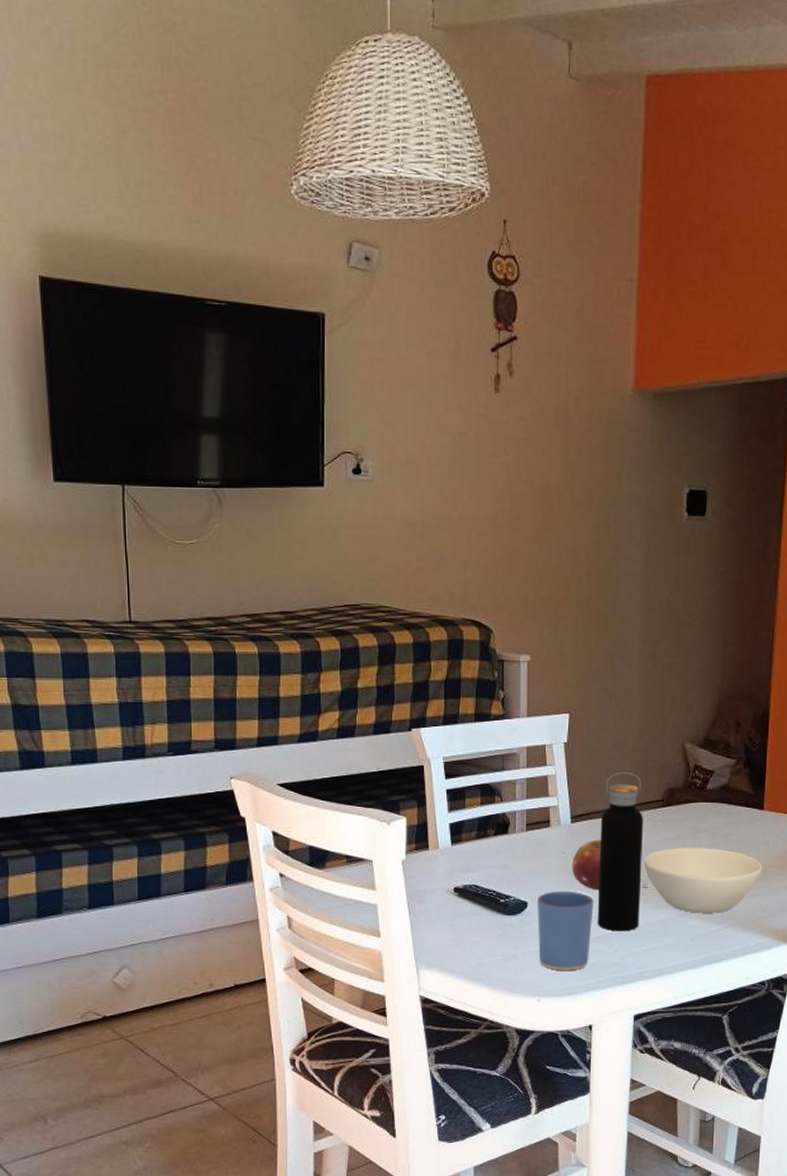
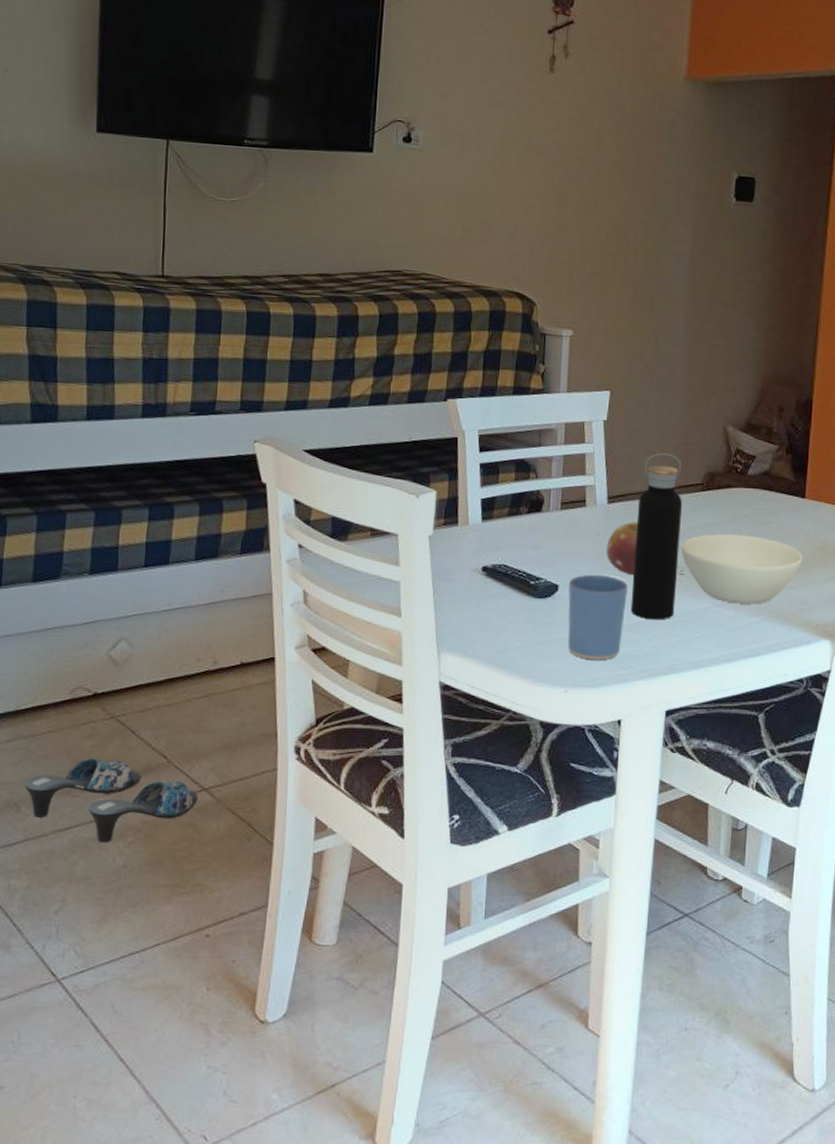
slippers: none [49,1075,206,1149] -> present [25,758,198,843]

